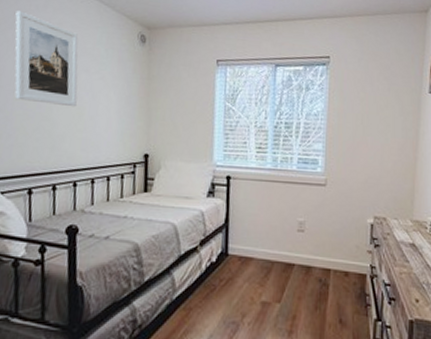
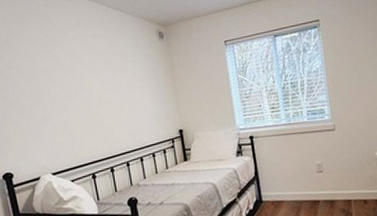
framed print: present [14,11,79,107] -> none [56,31,117,104]

